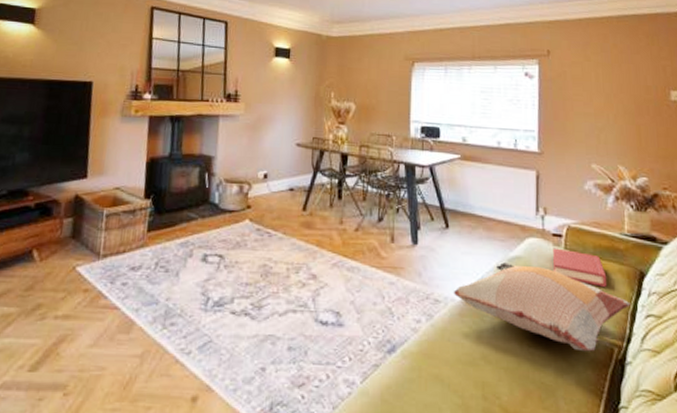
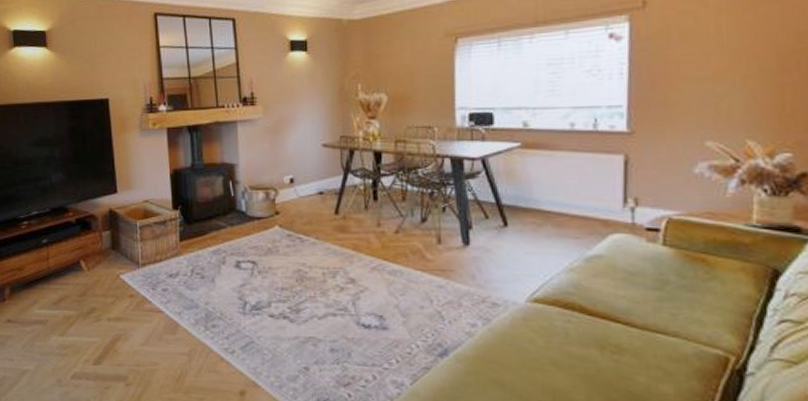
decorative pillow: present [453,262,632,352] -> none [514,262,759,361]
hardback book: present [553,248,607,287] -> none [646,244,723,288]

